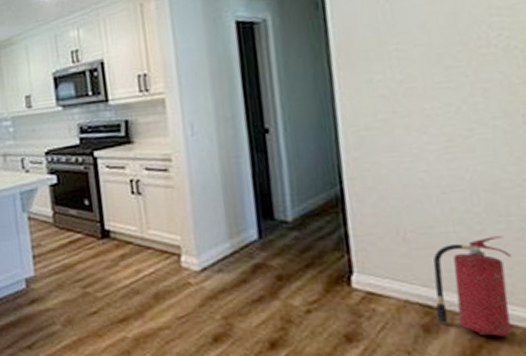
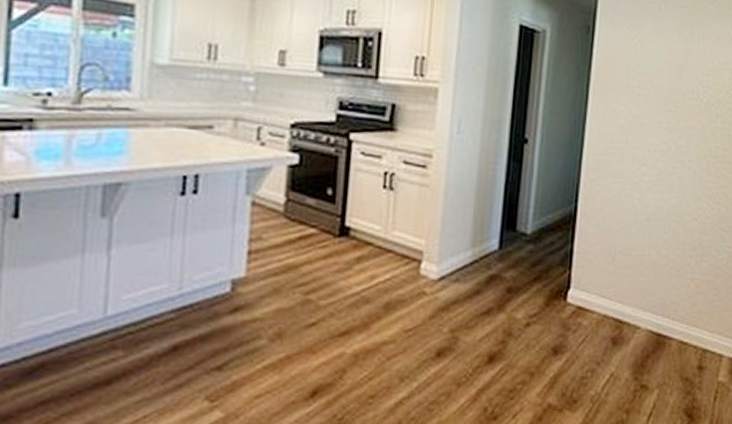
fire extinguisher: present [432,236,513,336] -> none [623,261,681,347]

